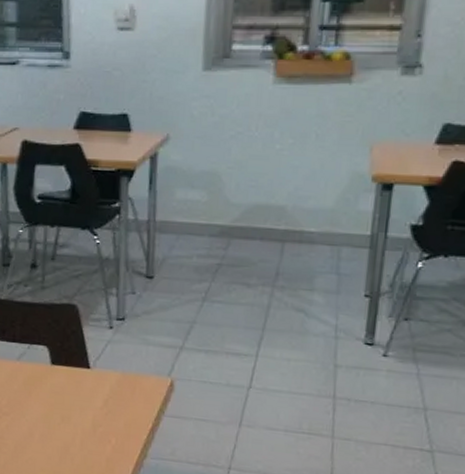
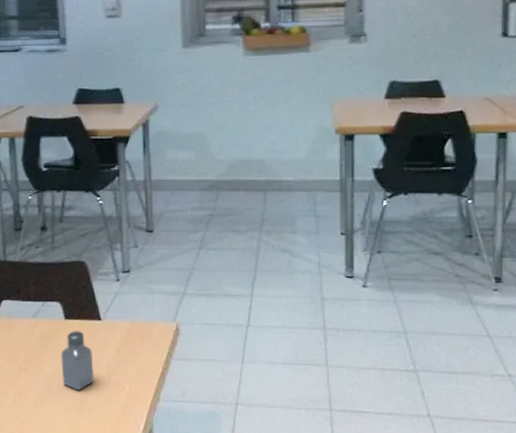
saltshaker: none [45,377,79,440] -> present [61,330,94,391]

